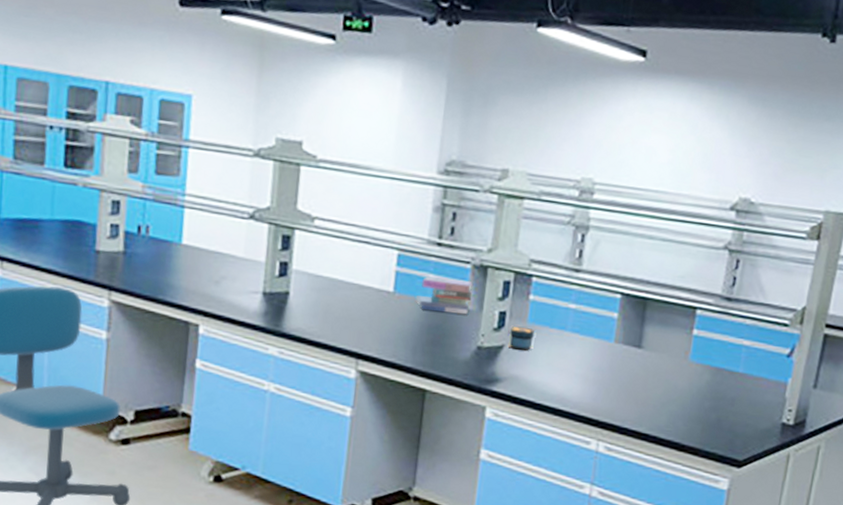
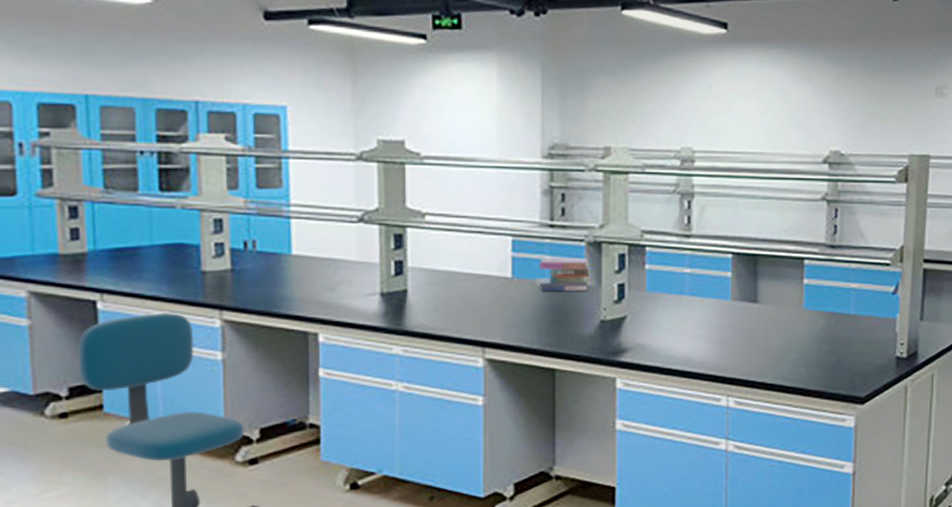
jar: present [509,326,535,351] -> none [630,296,655,319]

